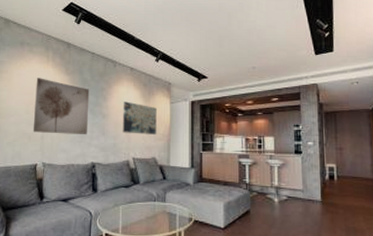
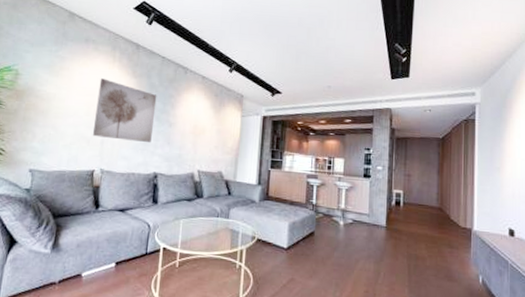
wall art: present [122,101,157,134] -> none [189,111,227,148]

